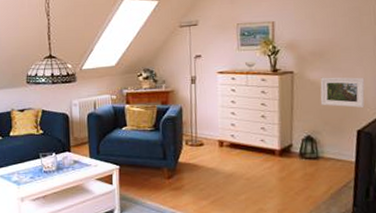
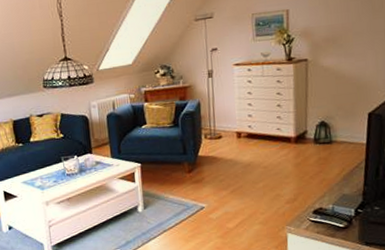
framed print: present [320,77,365,108] -> none [333,61,376,91]

